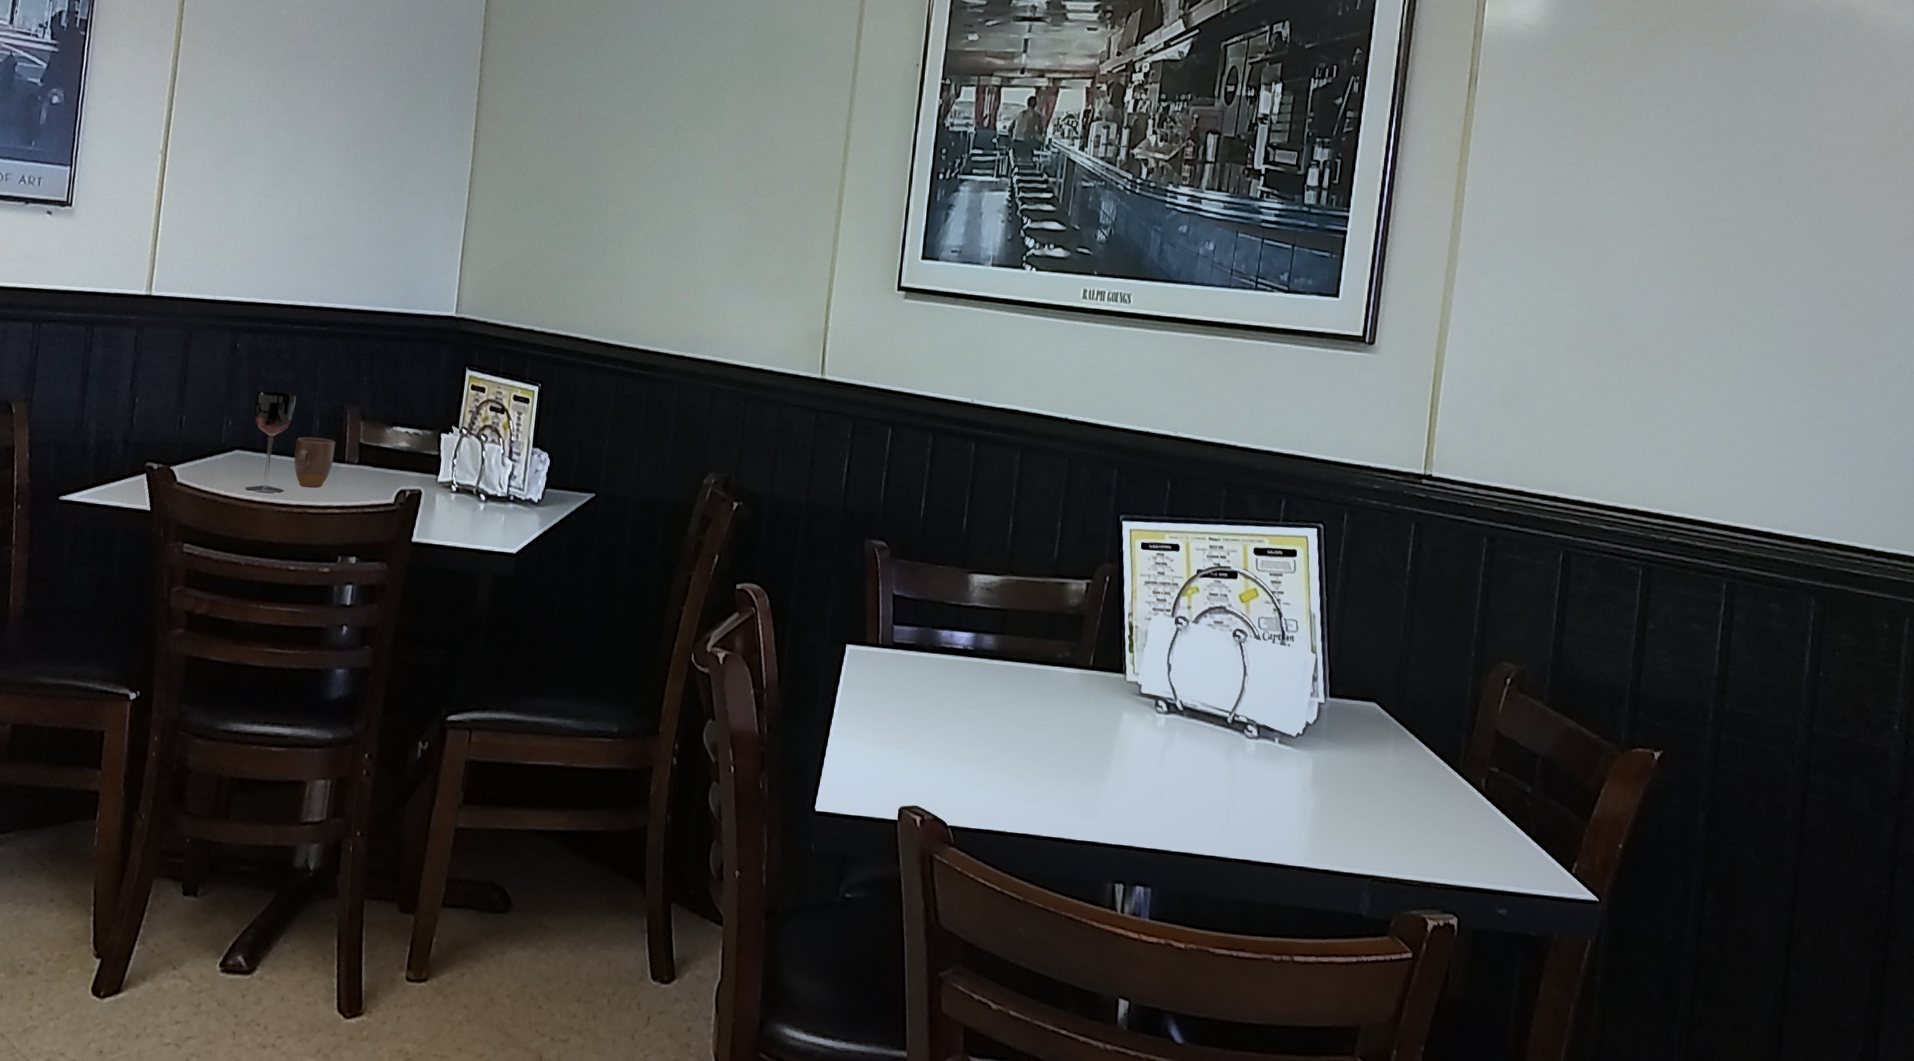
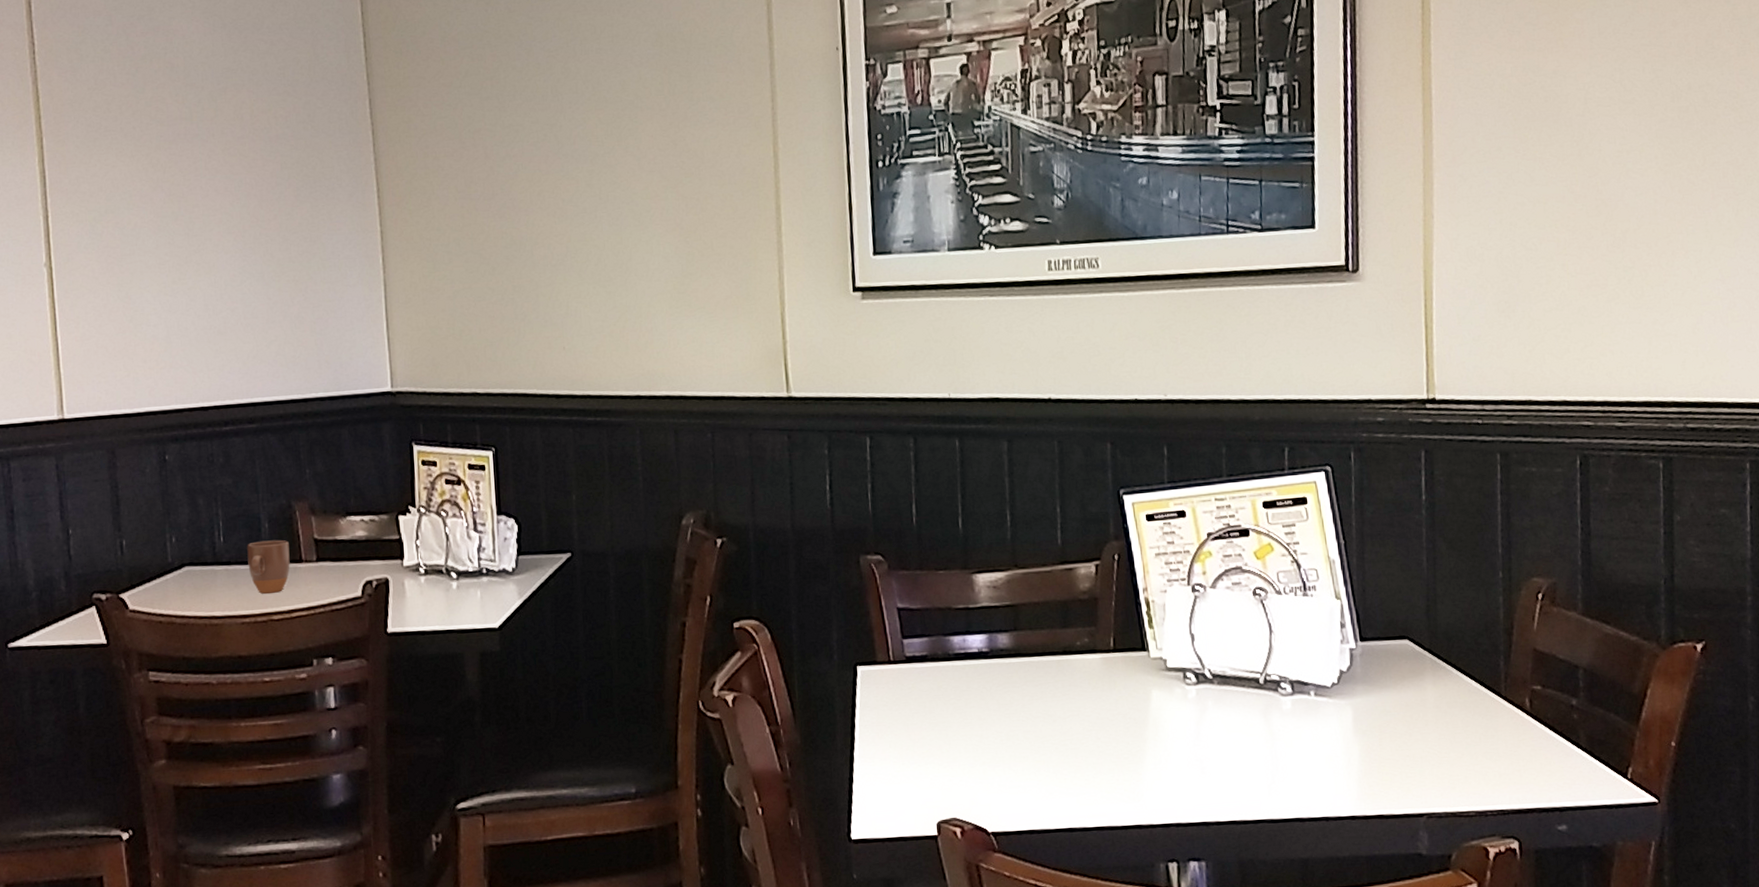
wineglass: present [246,391,297,493] -> none [194,499,244,607]

